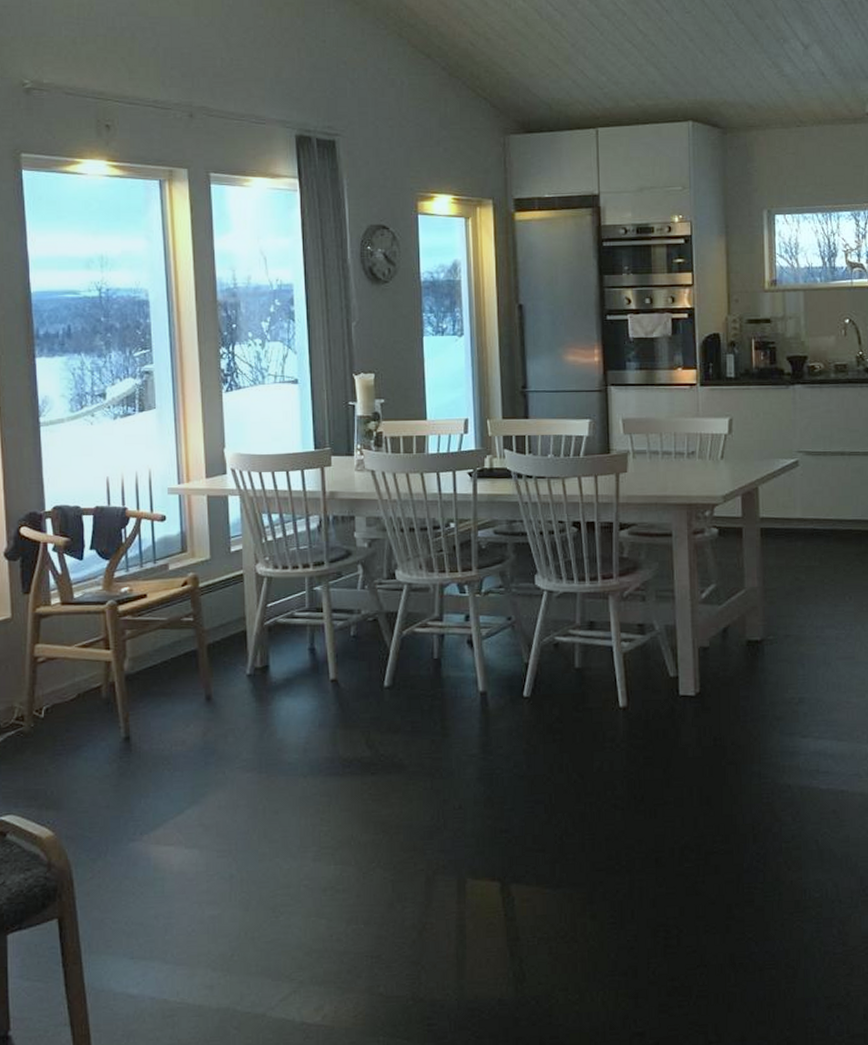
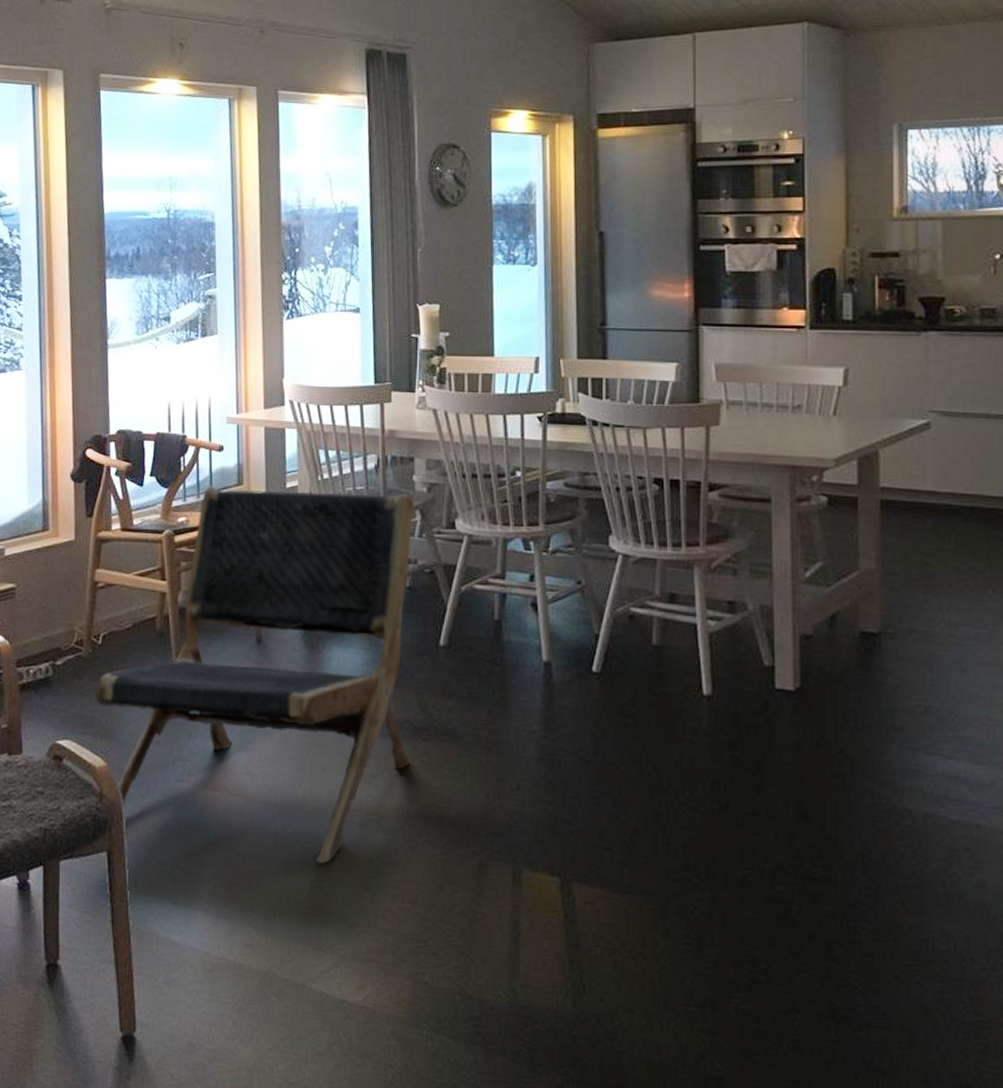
lounge chair: none [39,549,360,900] -> present [95,487,415,863]

